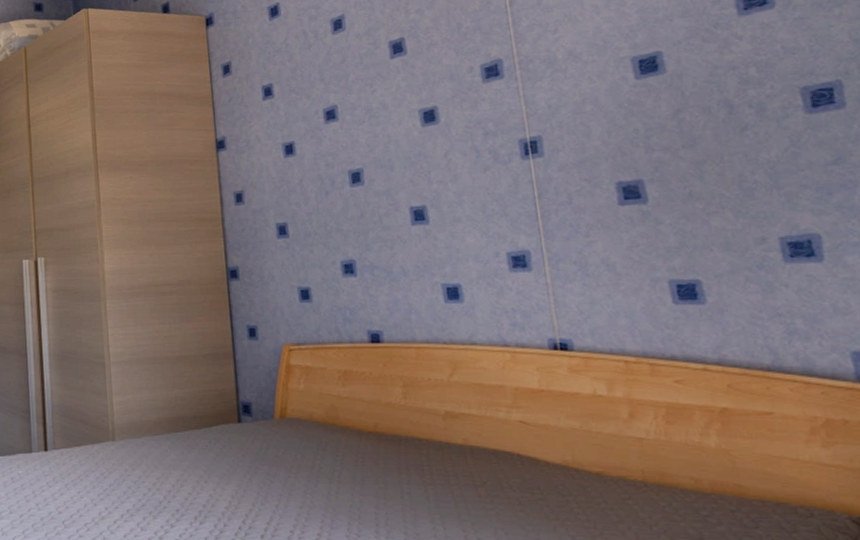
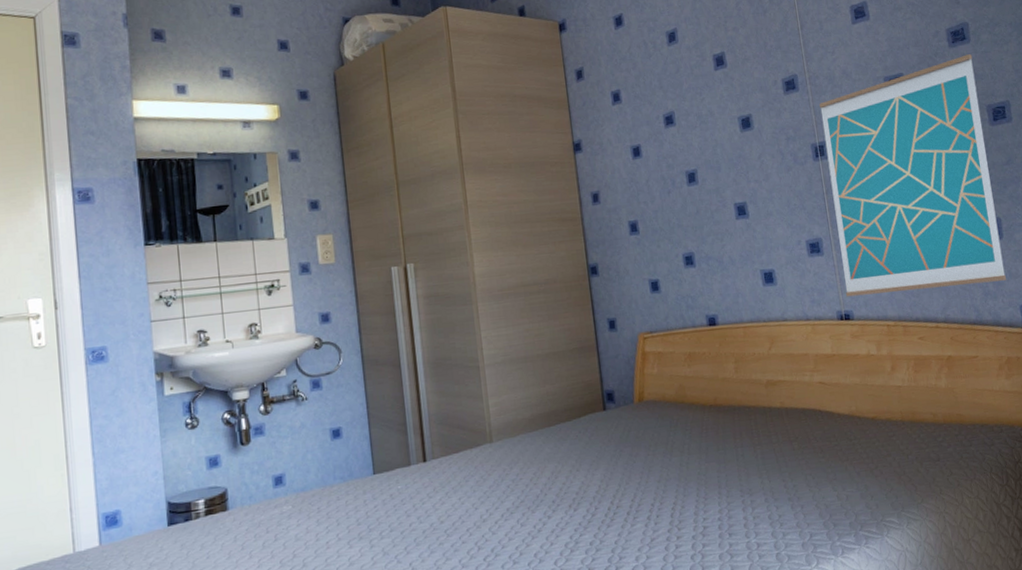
wall art: none [533,22,827,323] -> present [819,54,1006,297]

